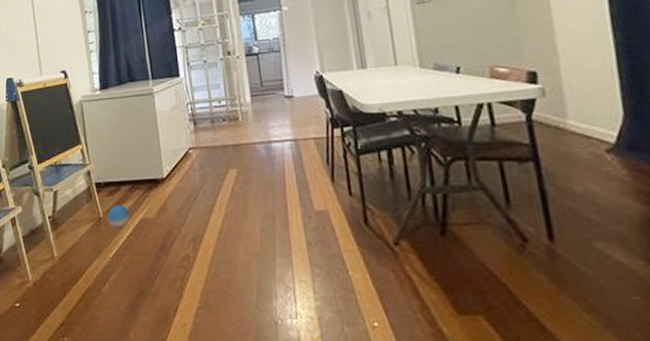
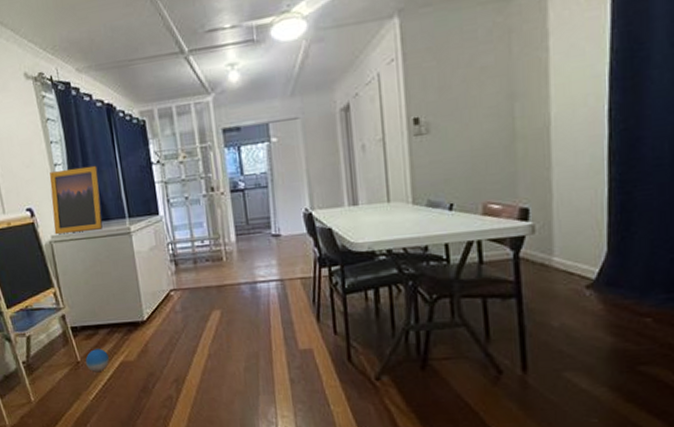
picture frame: none [83,32,128,95] -> present [49,165,103,235]

